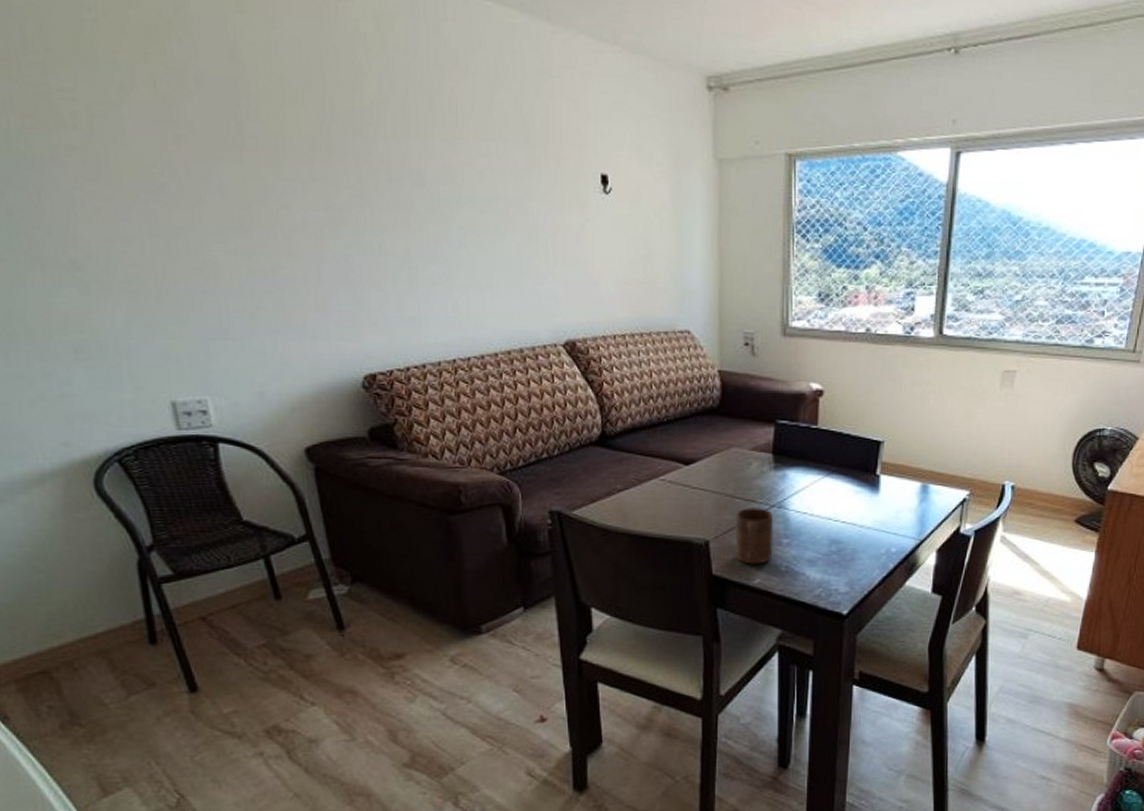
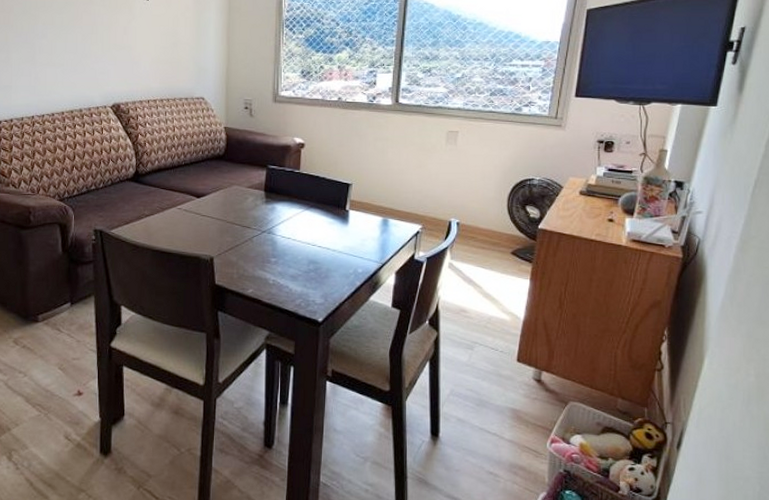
cup: present [735,506,774,565] -> none [233,231,265,278]

